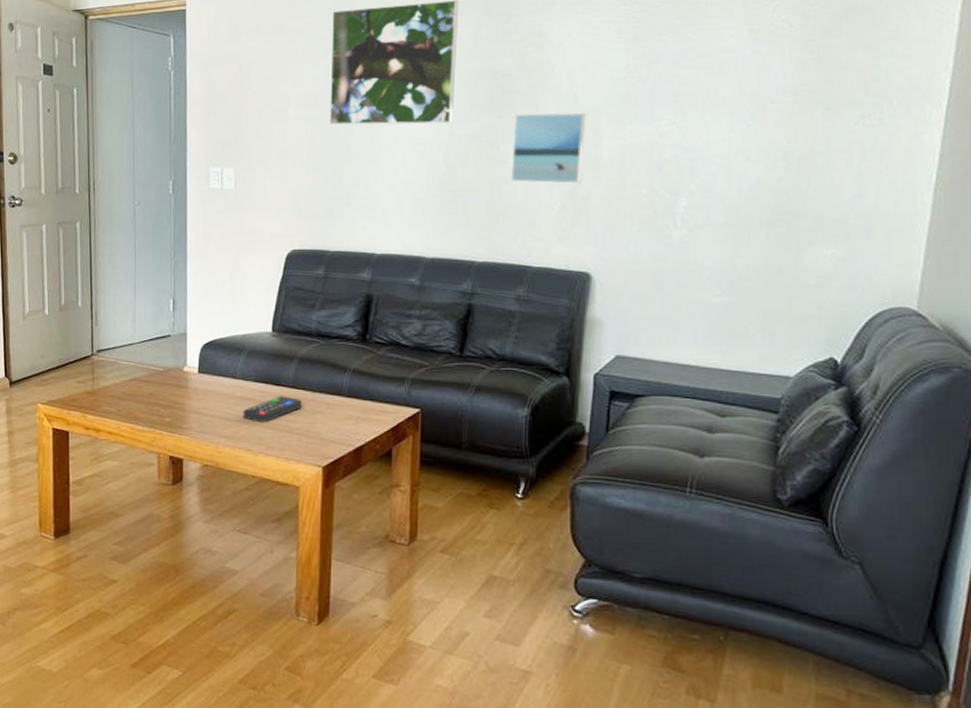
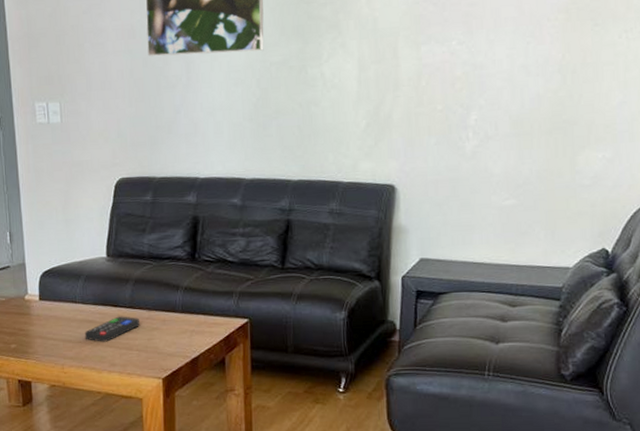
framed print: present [510,112,586,184] -> none [319,36,385,104]

